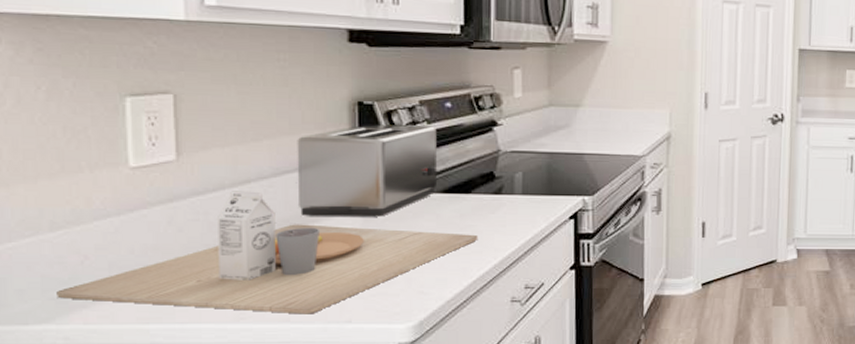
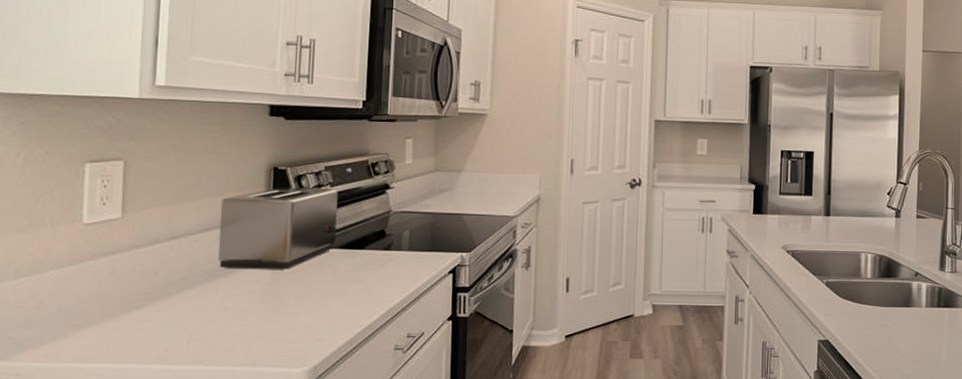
cutting board: present [56,191,479,315] -> none [13,245,369,358]

